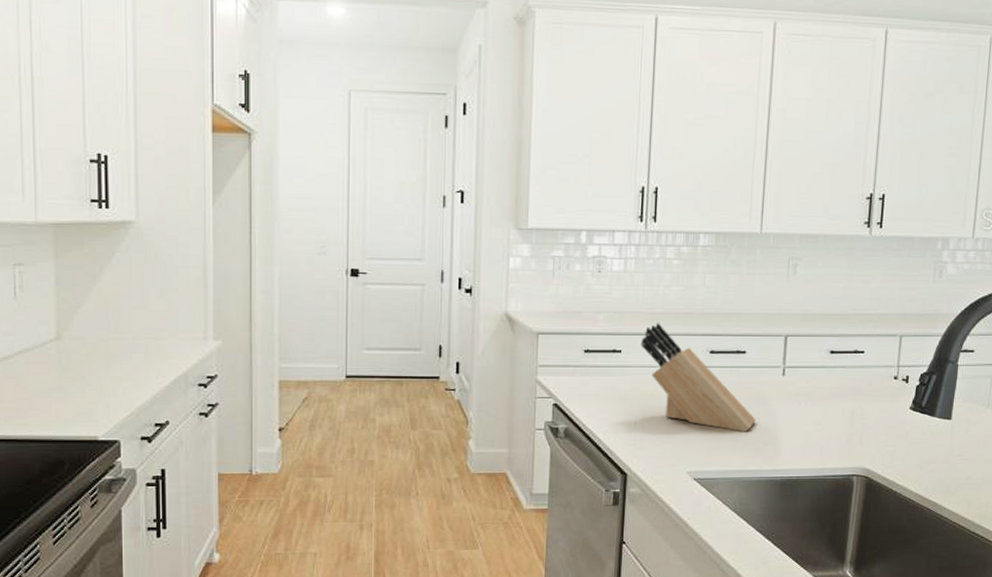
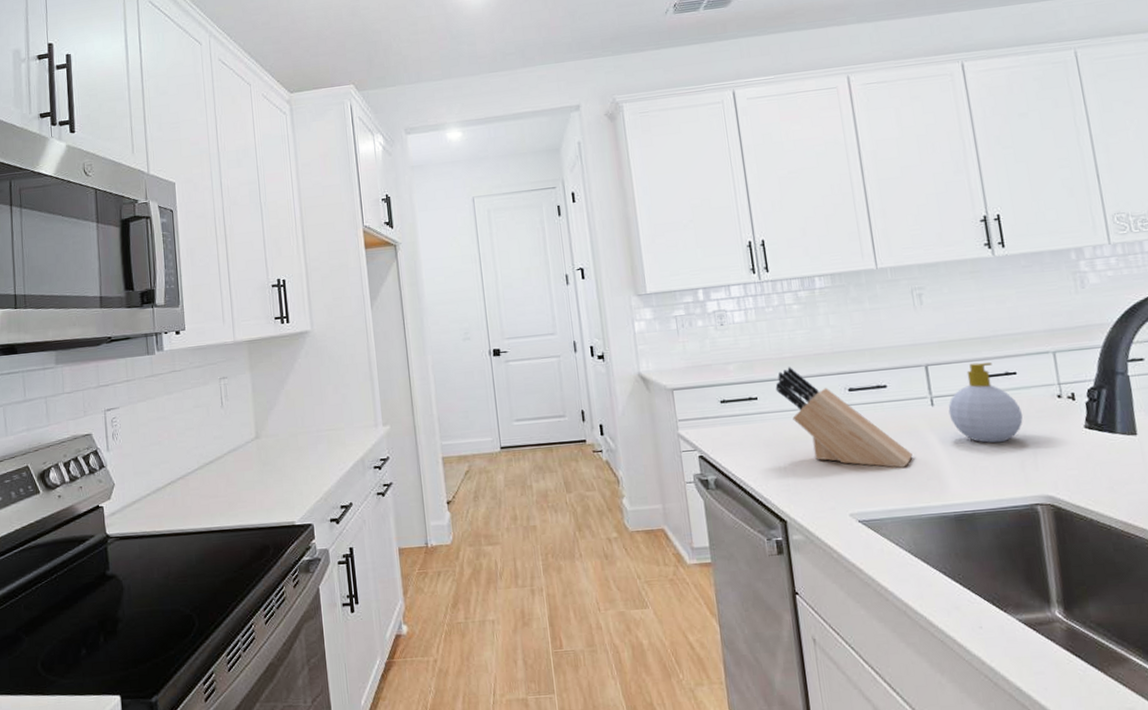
soap bottle: none [796,338,861,416] -> present [948,362,1023,443]

